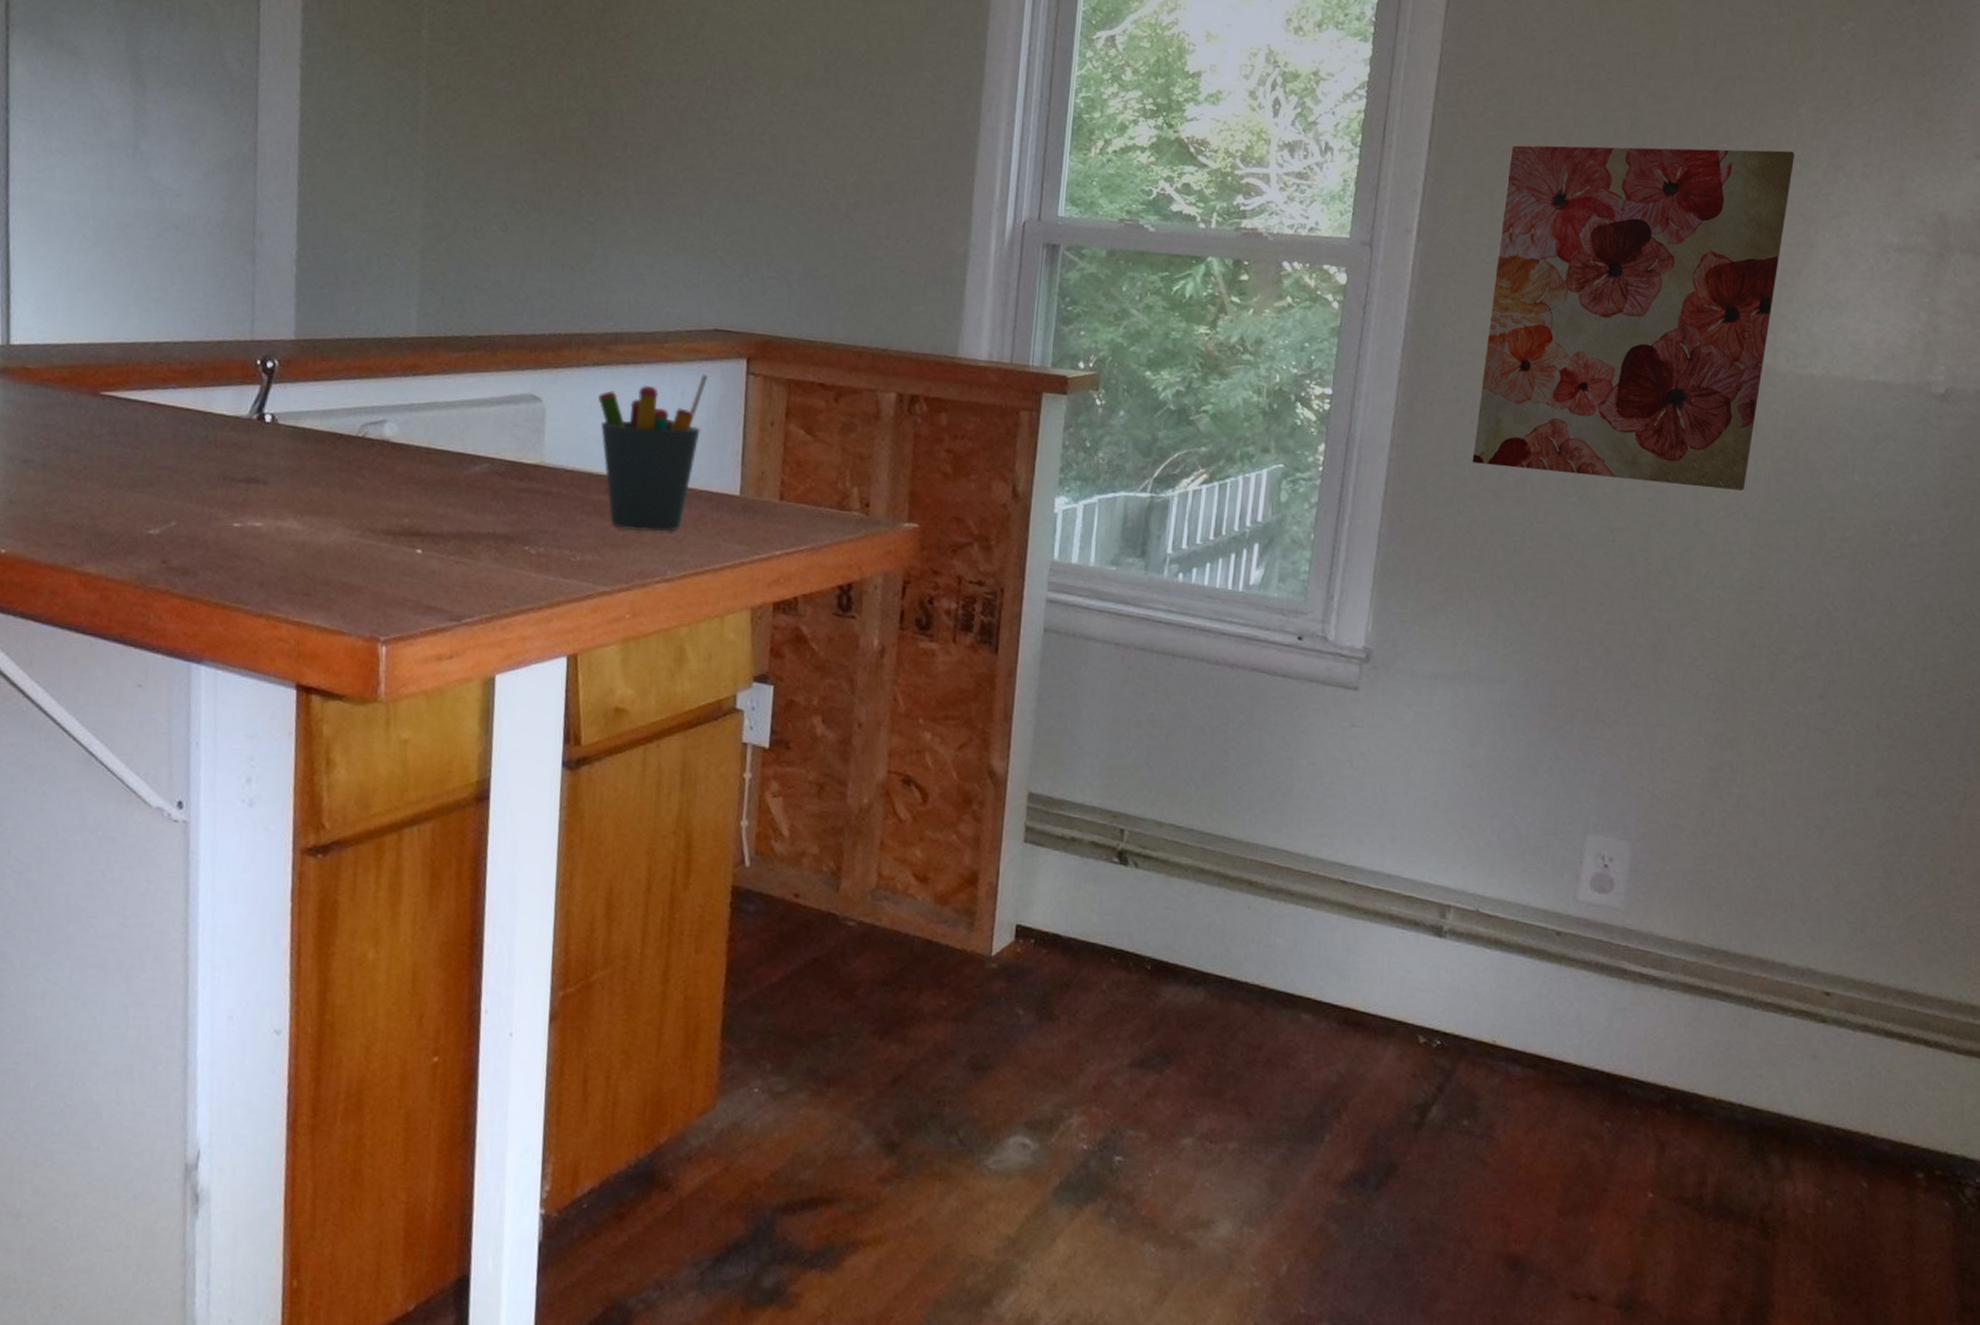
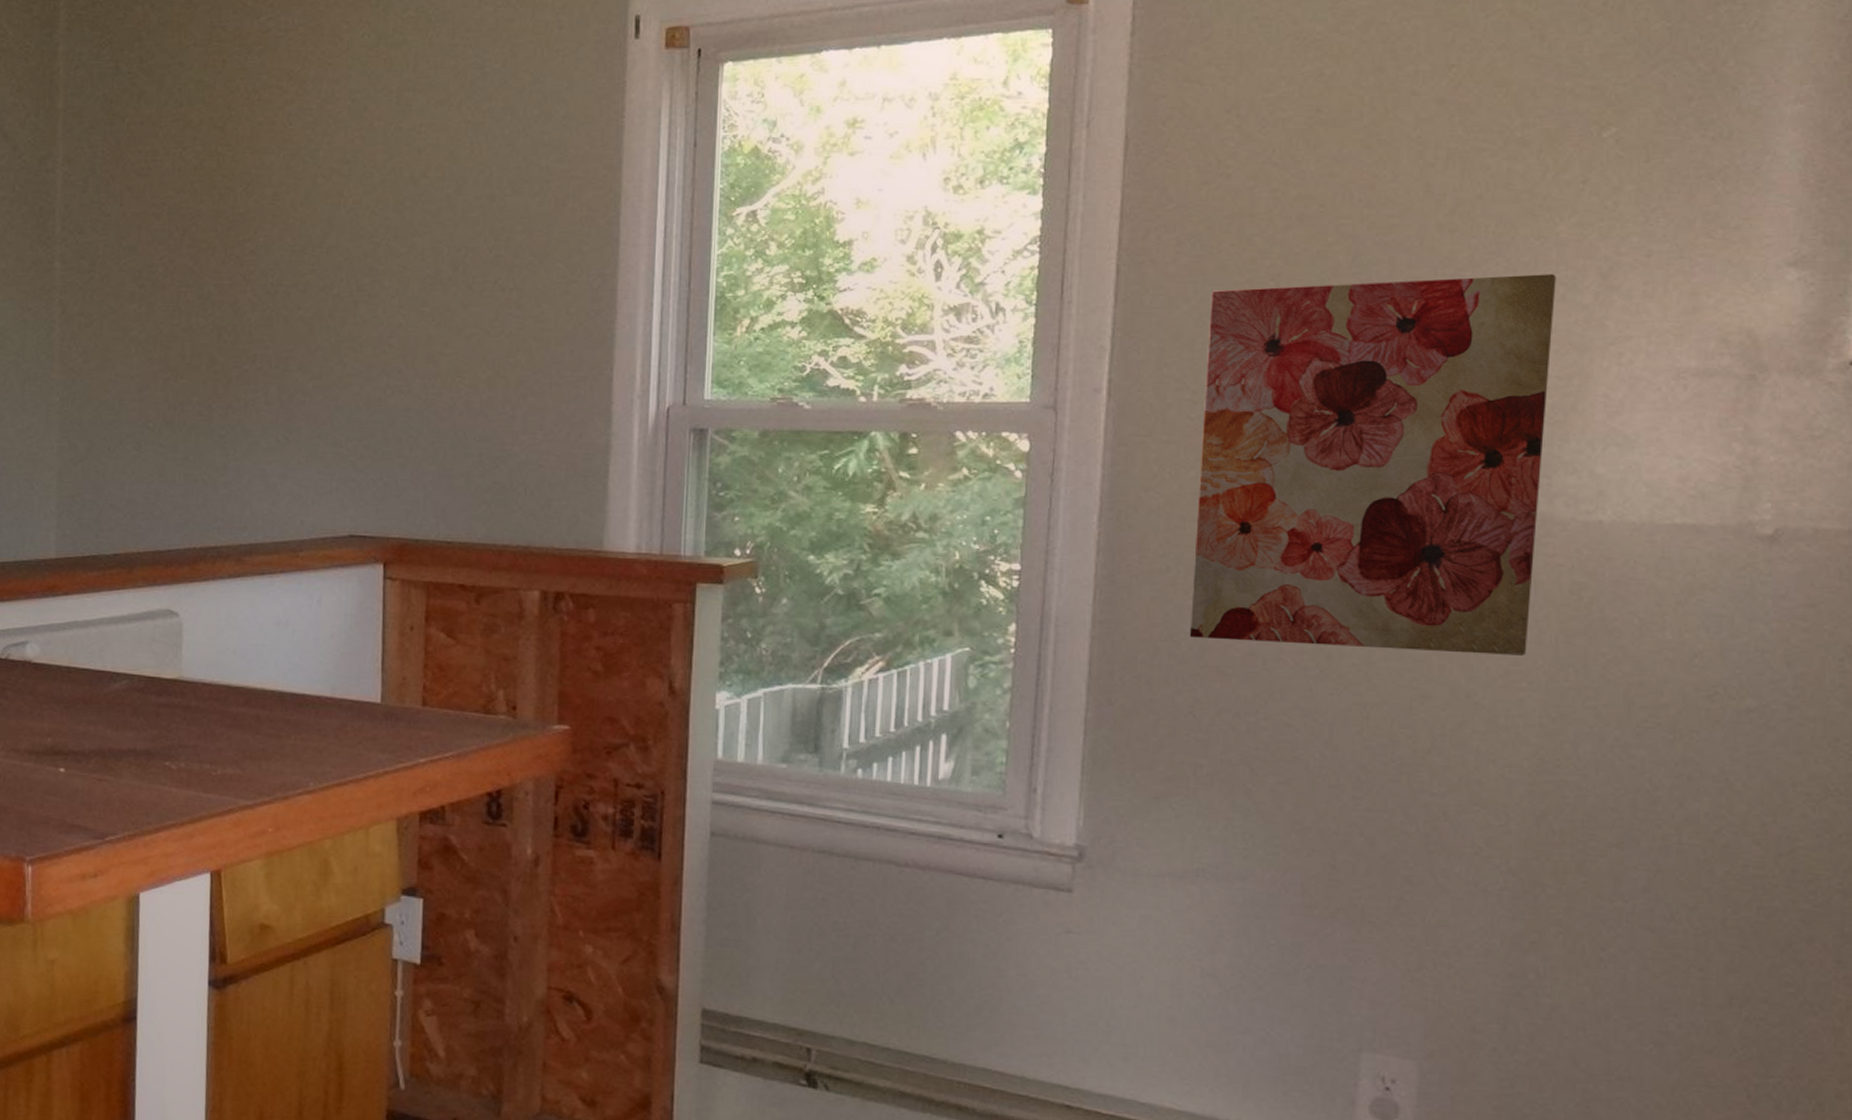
pen holder: present [598,374,709,532] -> none [235,581,345,743]

